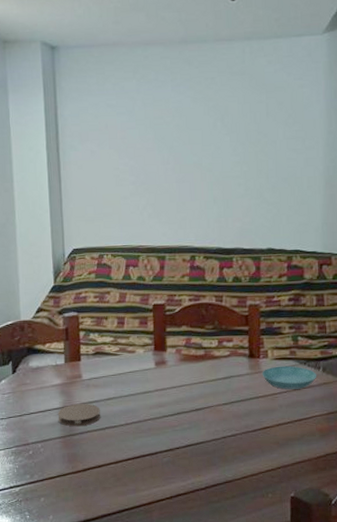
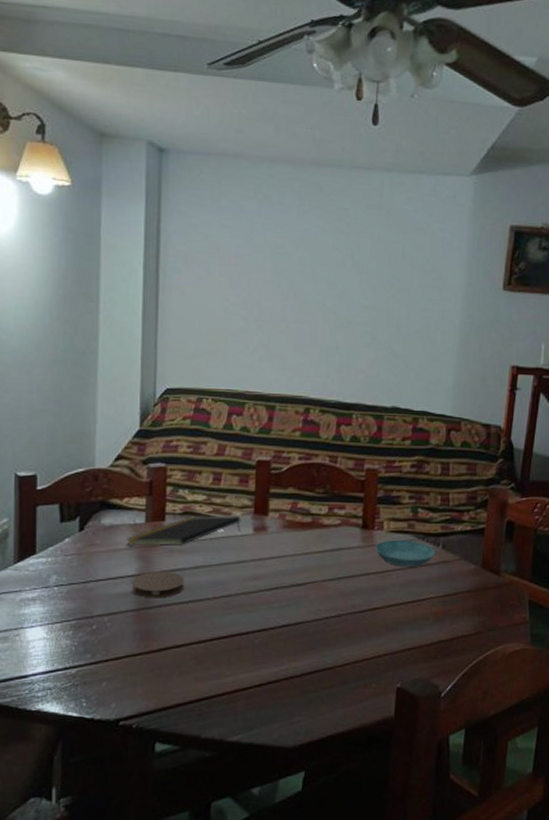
notepad: none [51,352,144,383] -> present [127,515,241,547]

